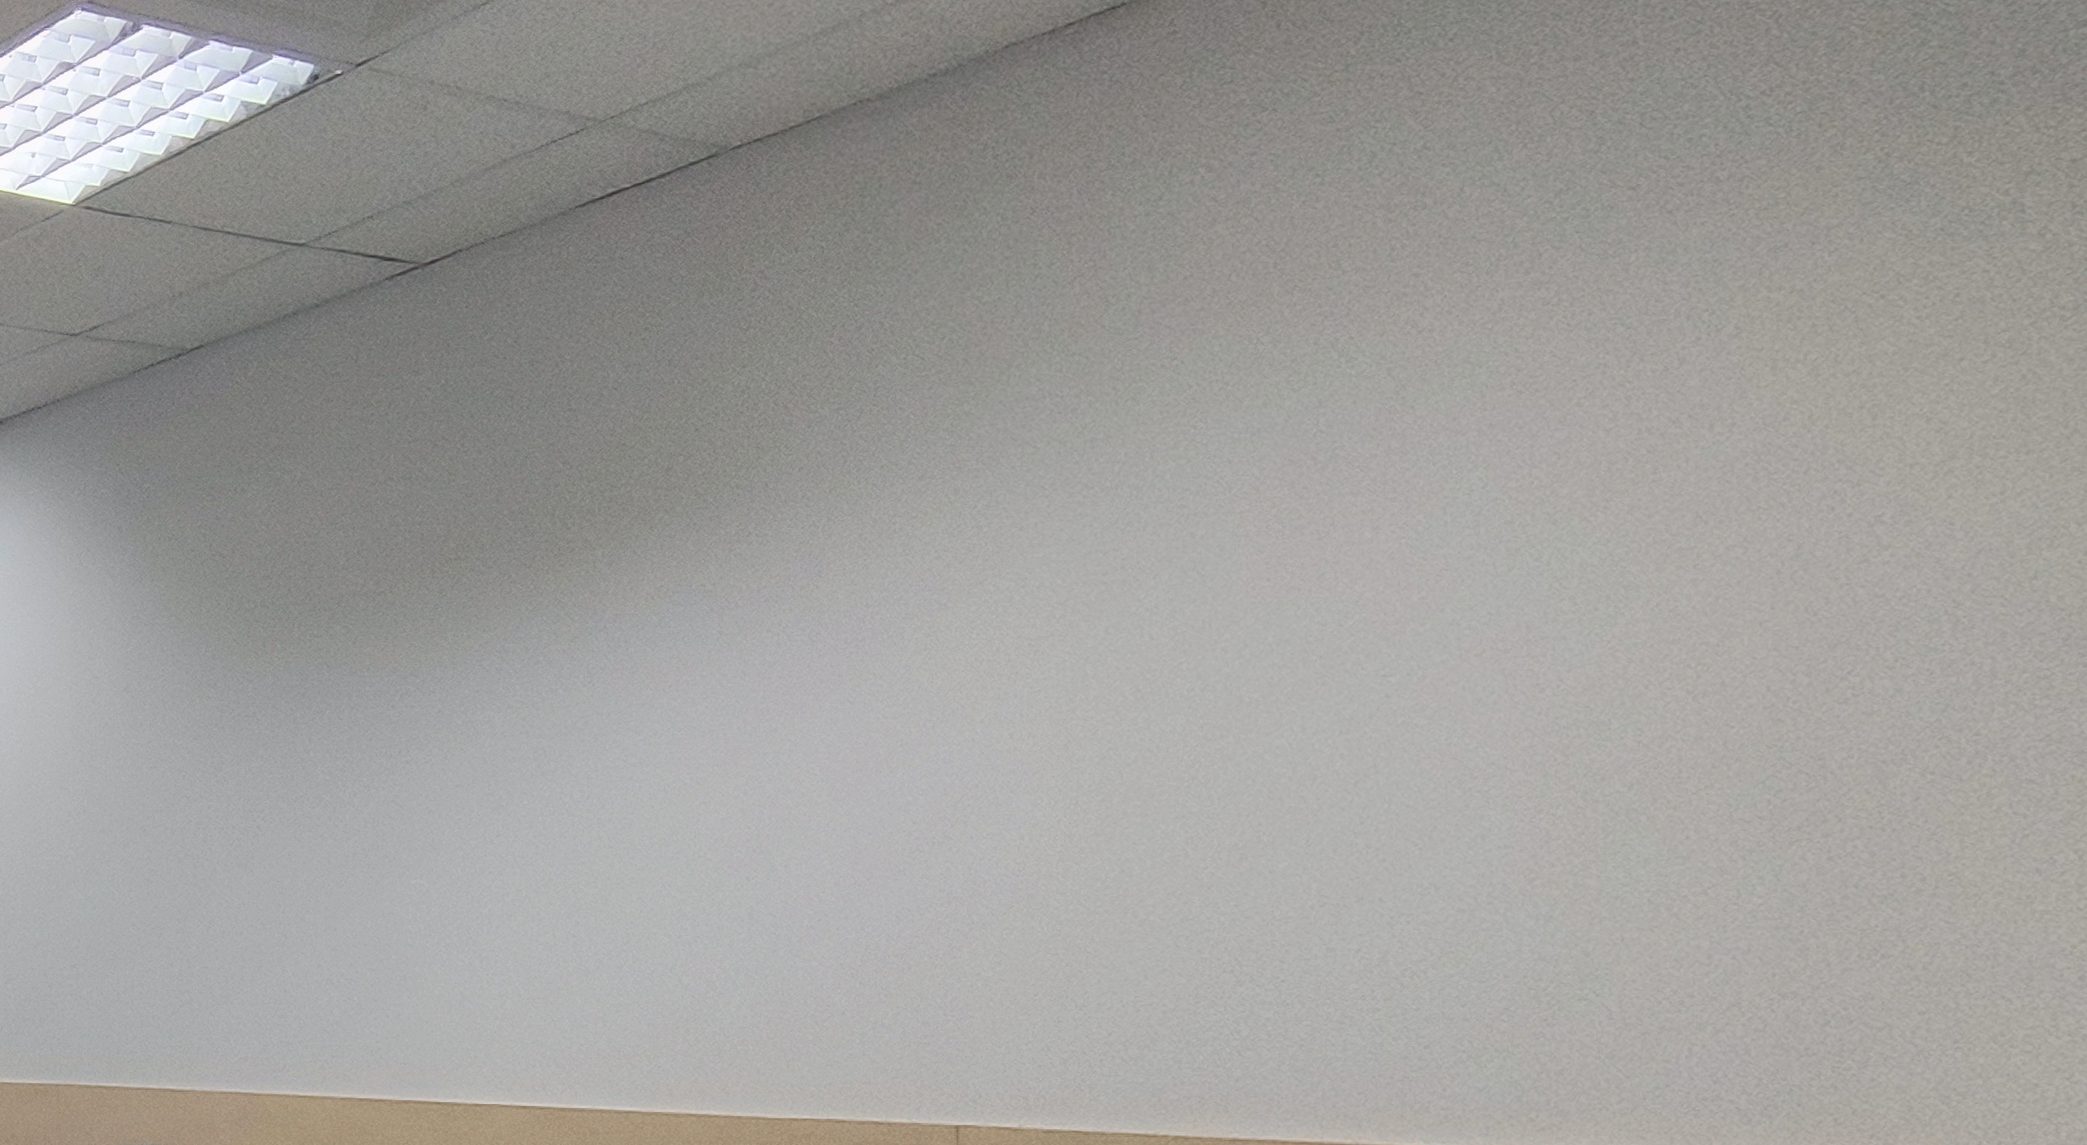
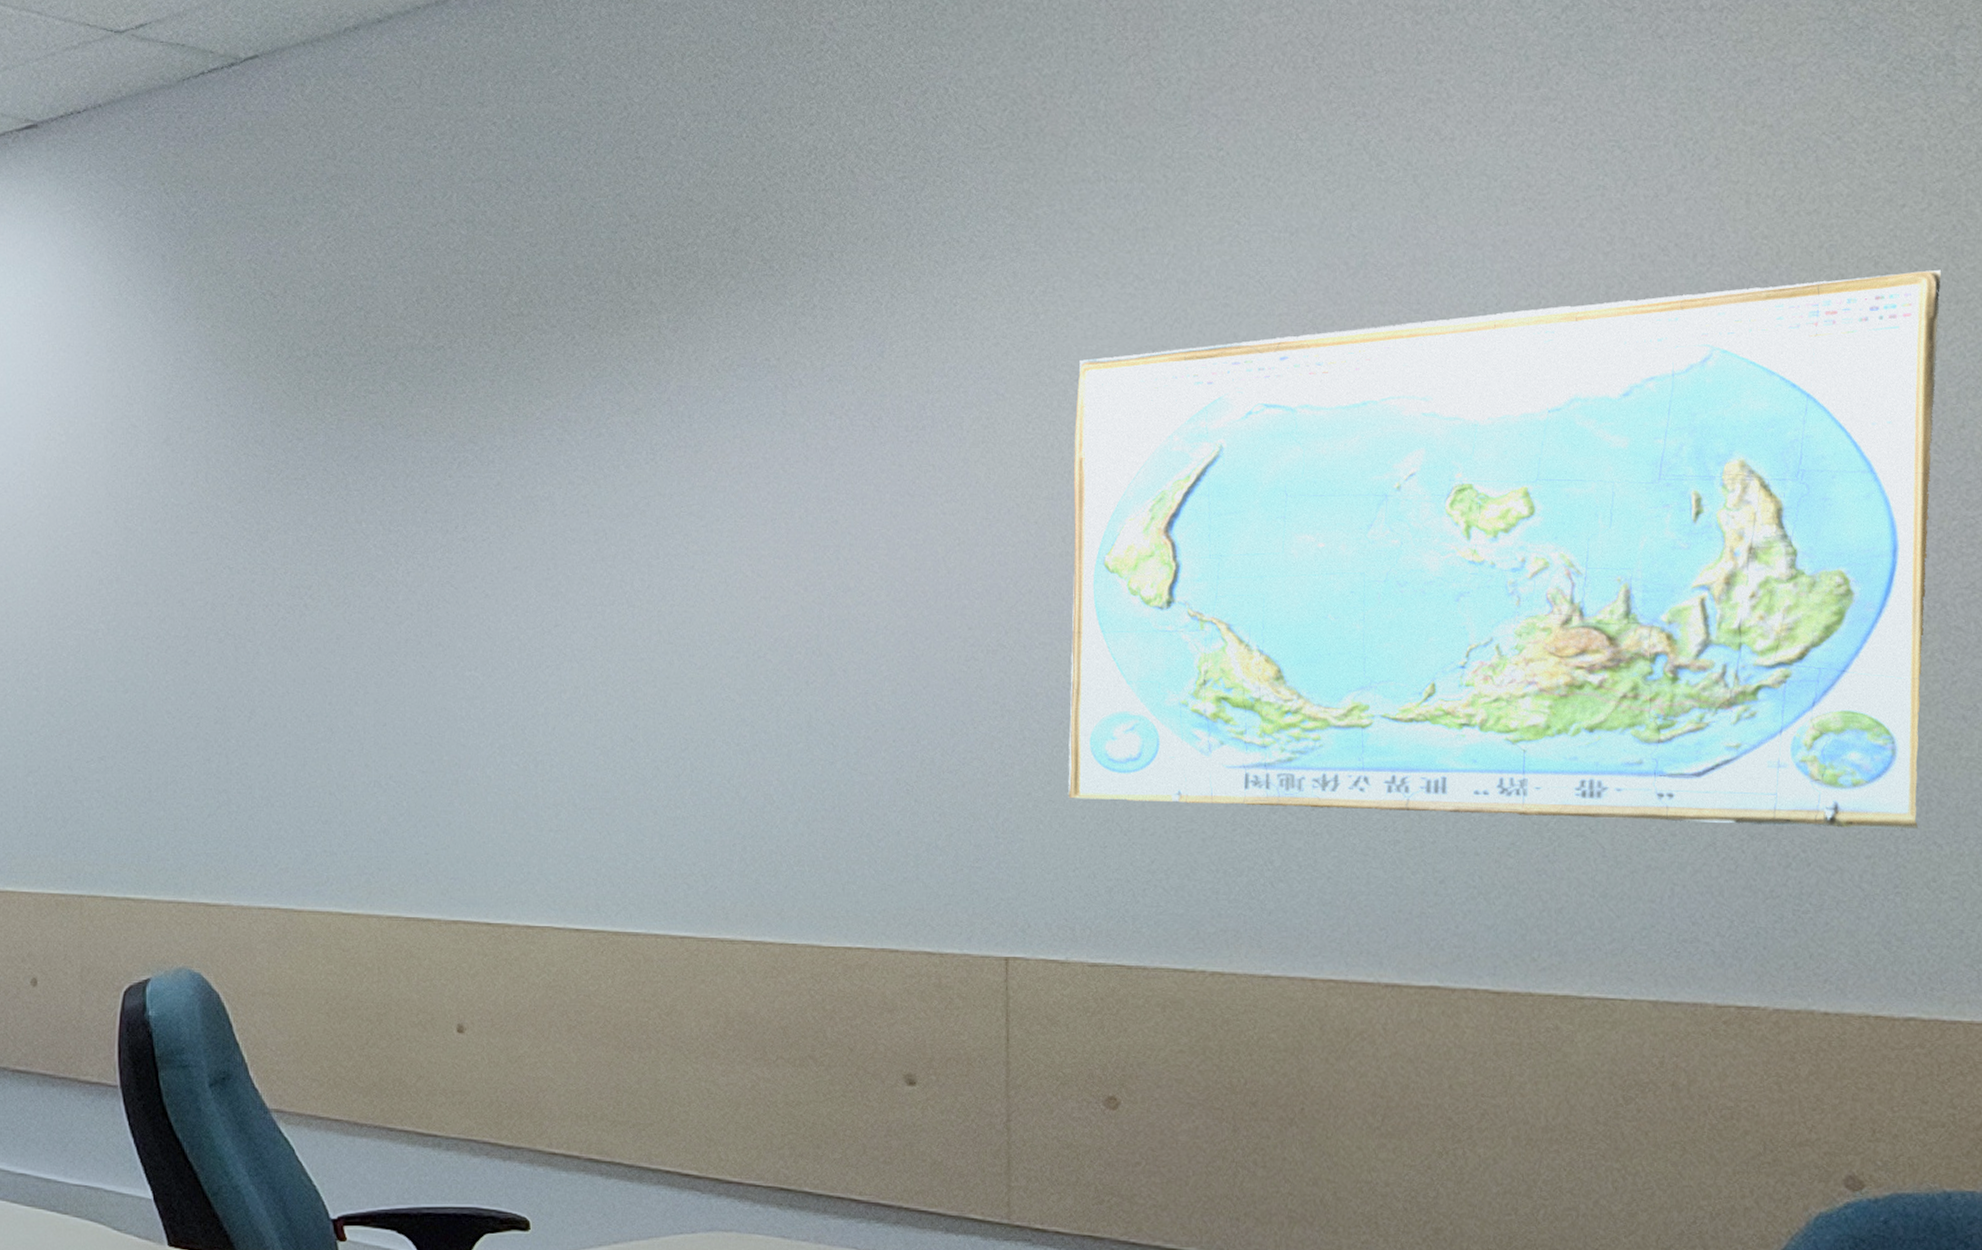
world map: none [1018,421,2008,985] -> present [1067,269,1941,830]

